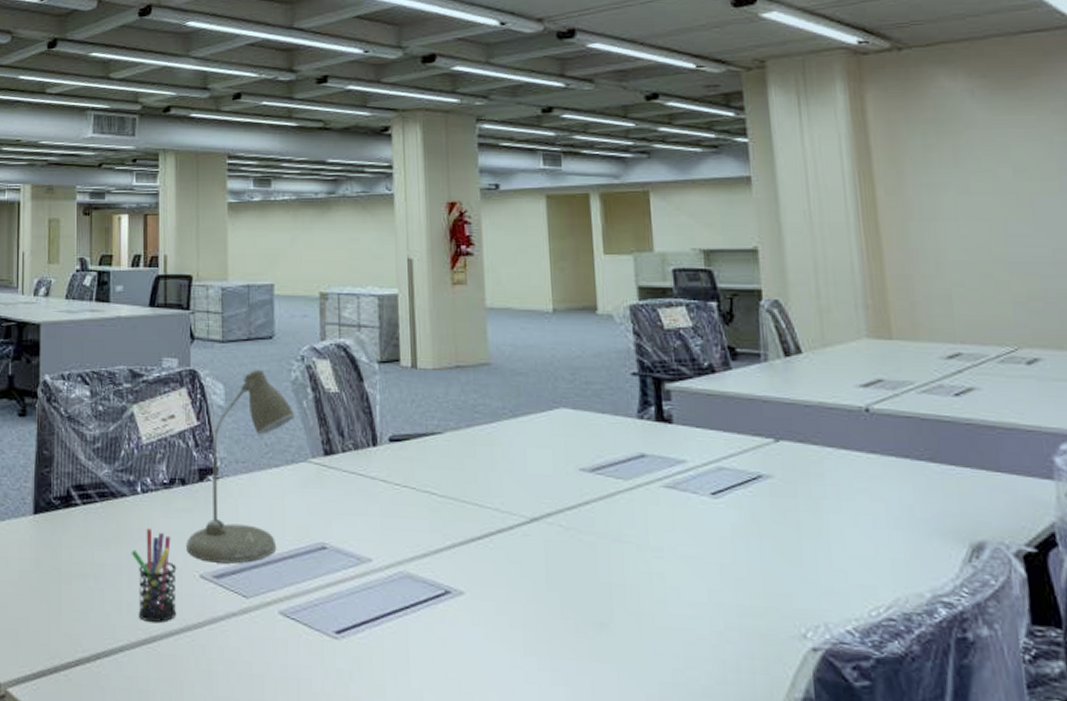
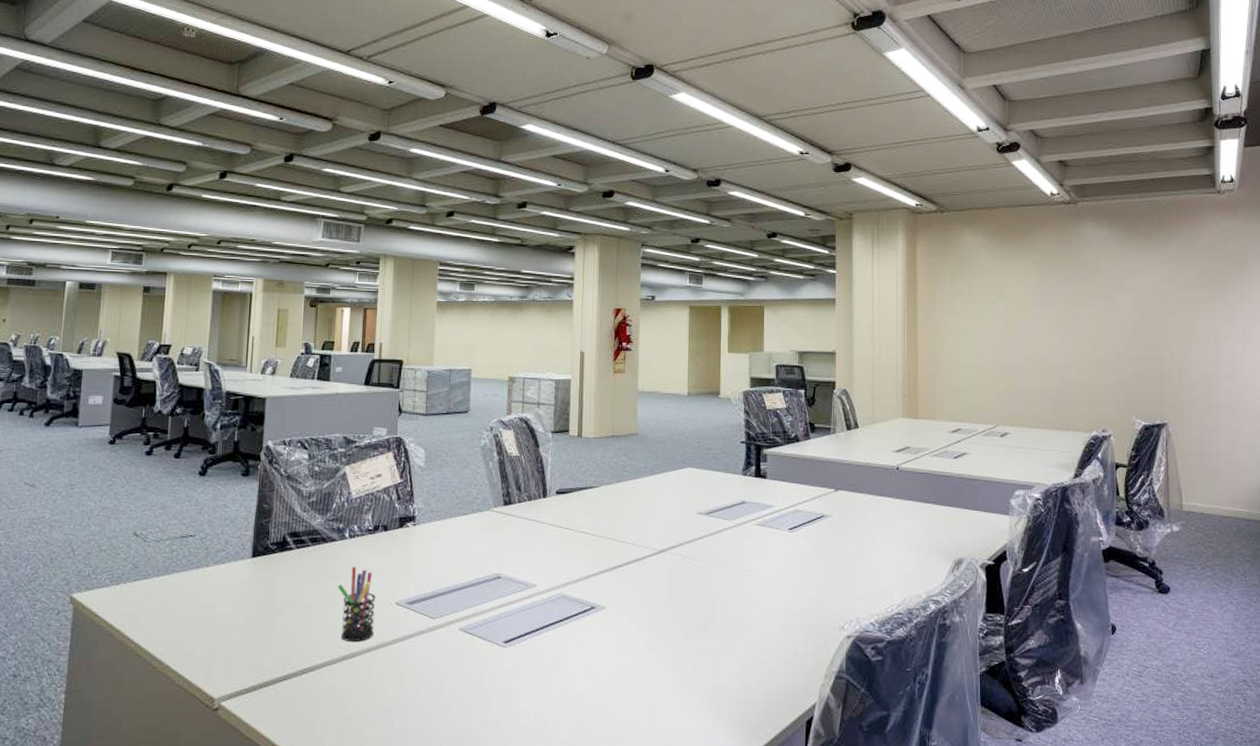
desk lamp: present [186,369,296,564] -> none [385,437,483,592]

